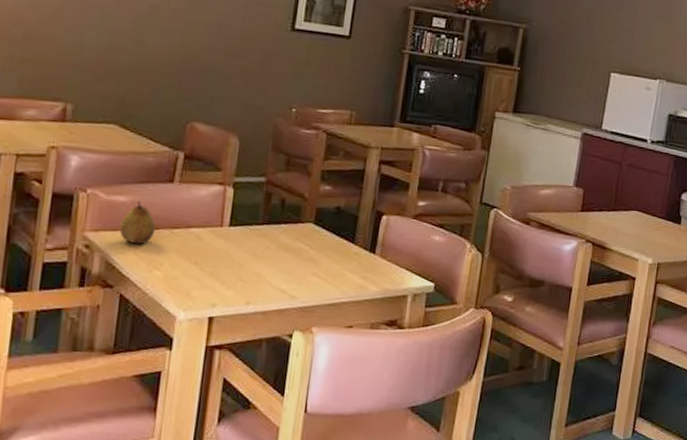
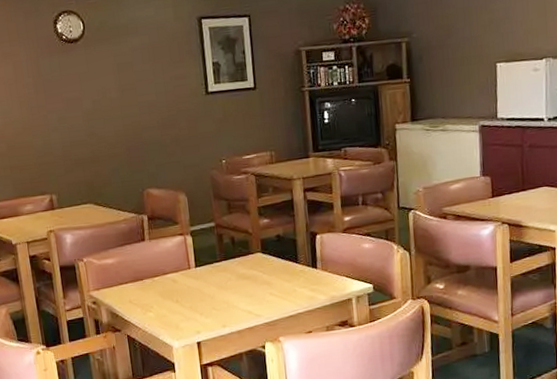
fruit: present [119,201,156,244] -> none [114,261,141,294]

